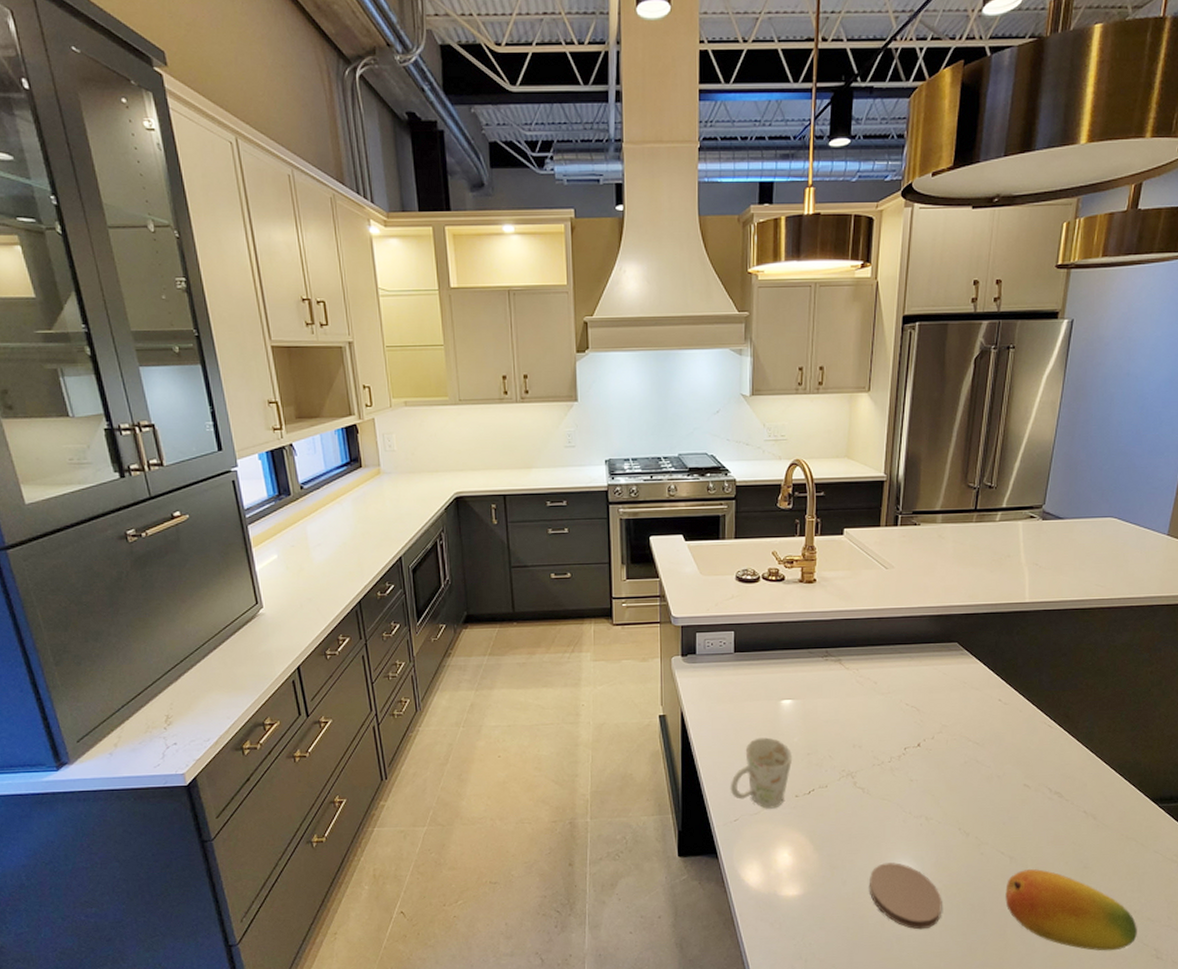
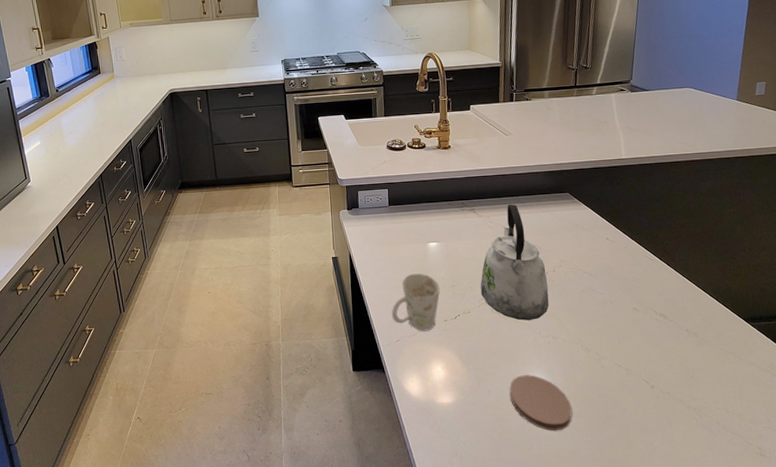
kettle: none [842,654,924,797] -> present [480,204,549,321]
fruit: present [1005,868,1137,951] -> none [624,378,742,450]

